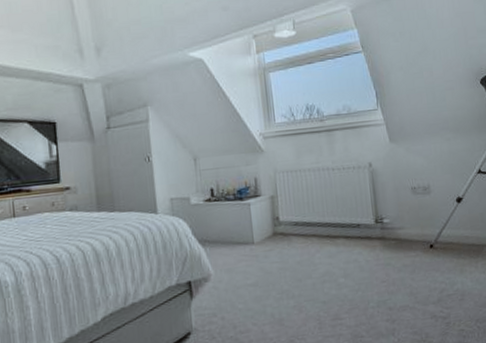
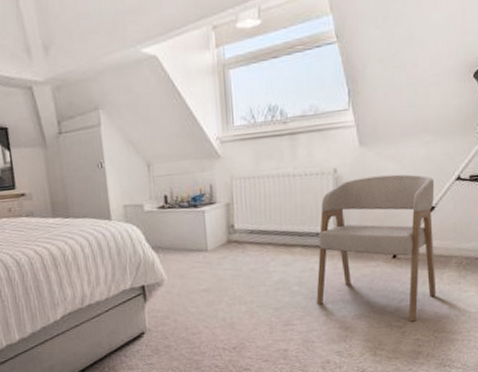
armchair: none [360,168,474,312] -> present [316,174,437,322]

